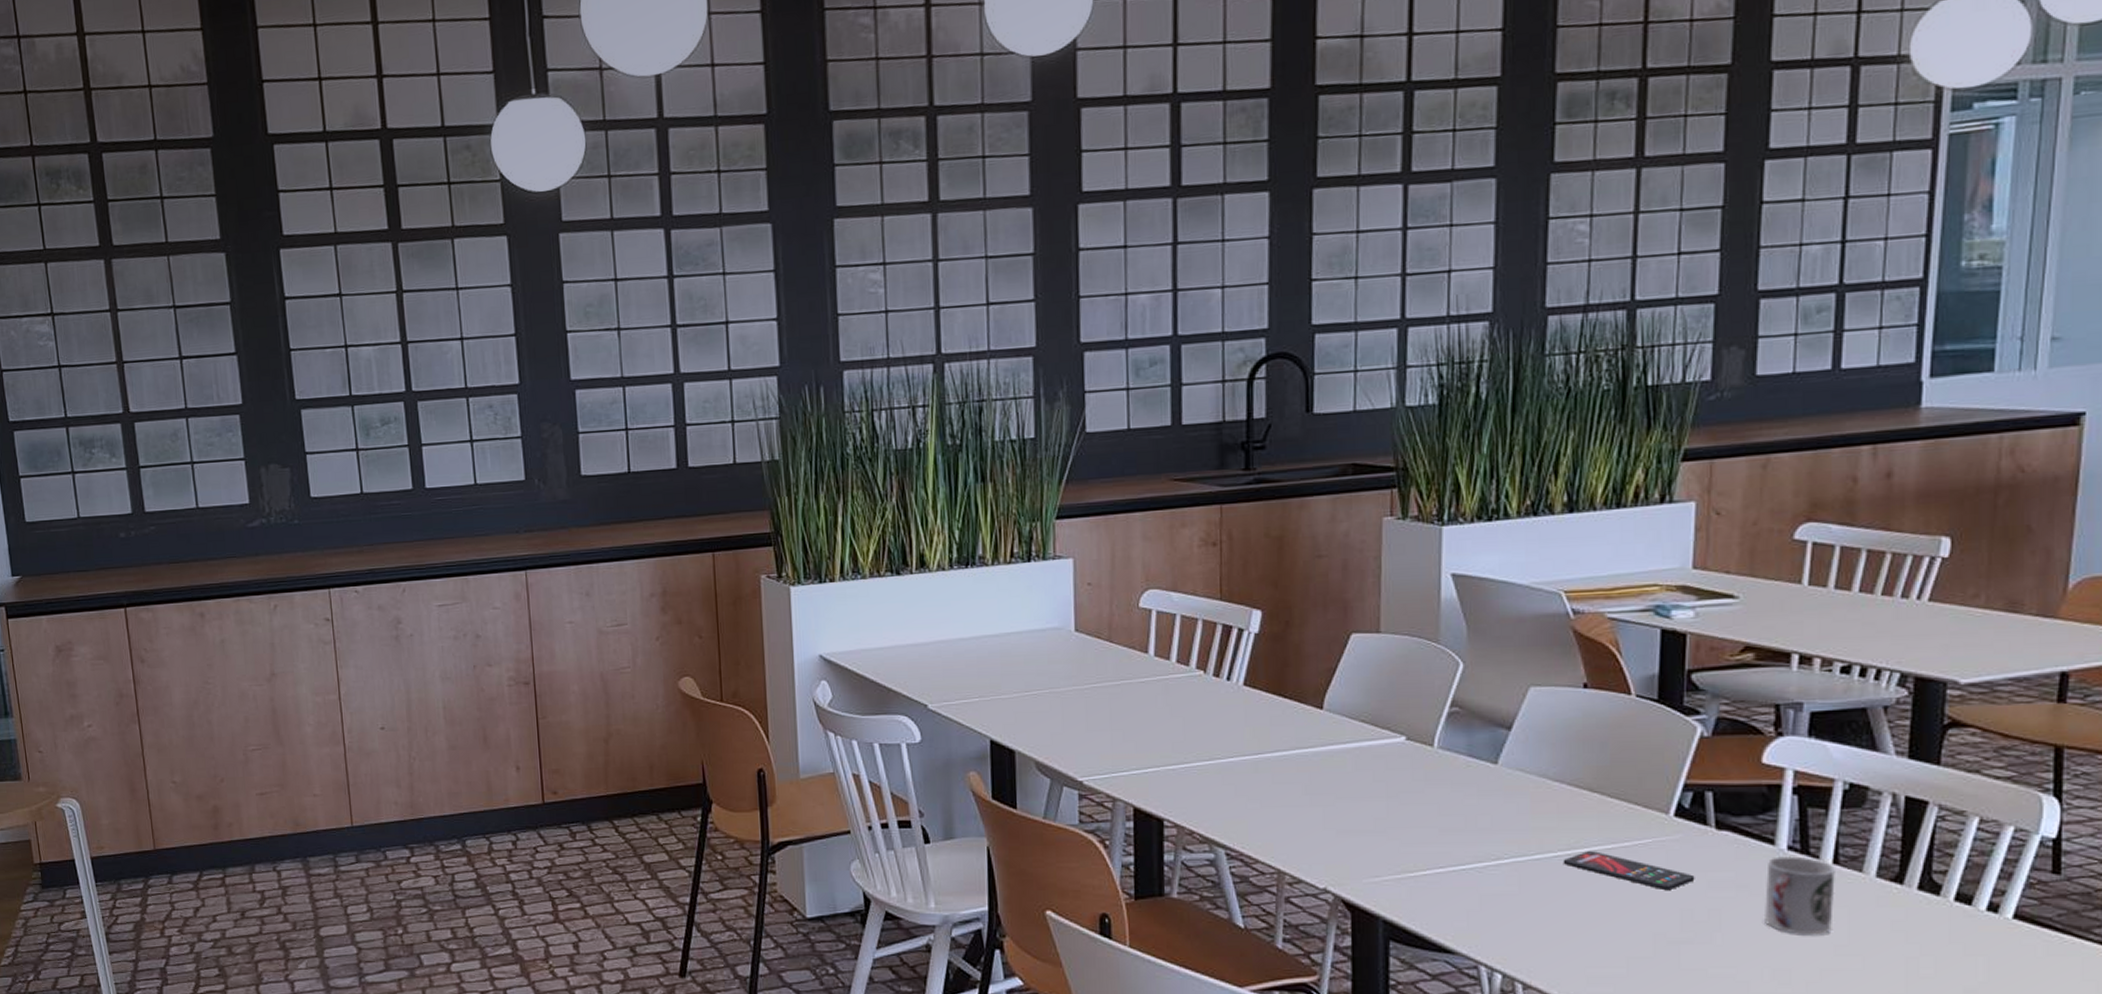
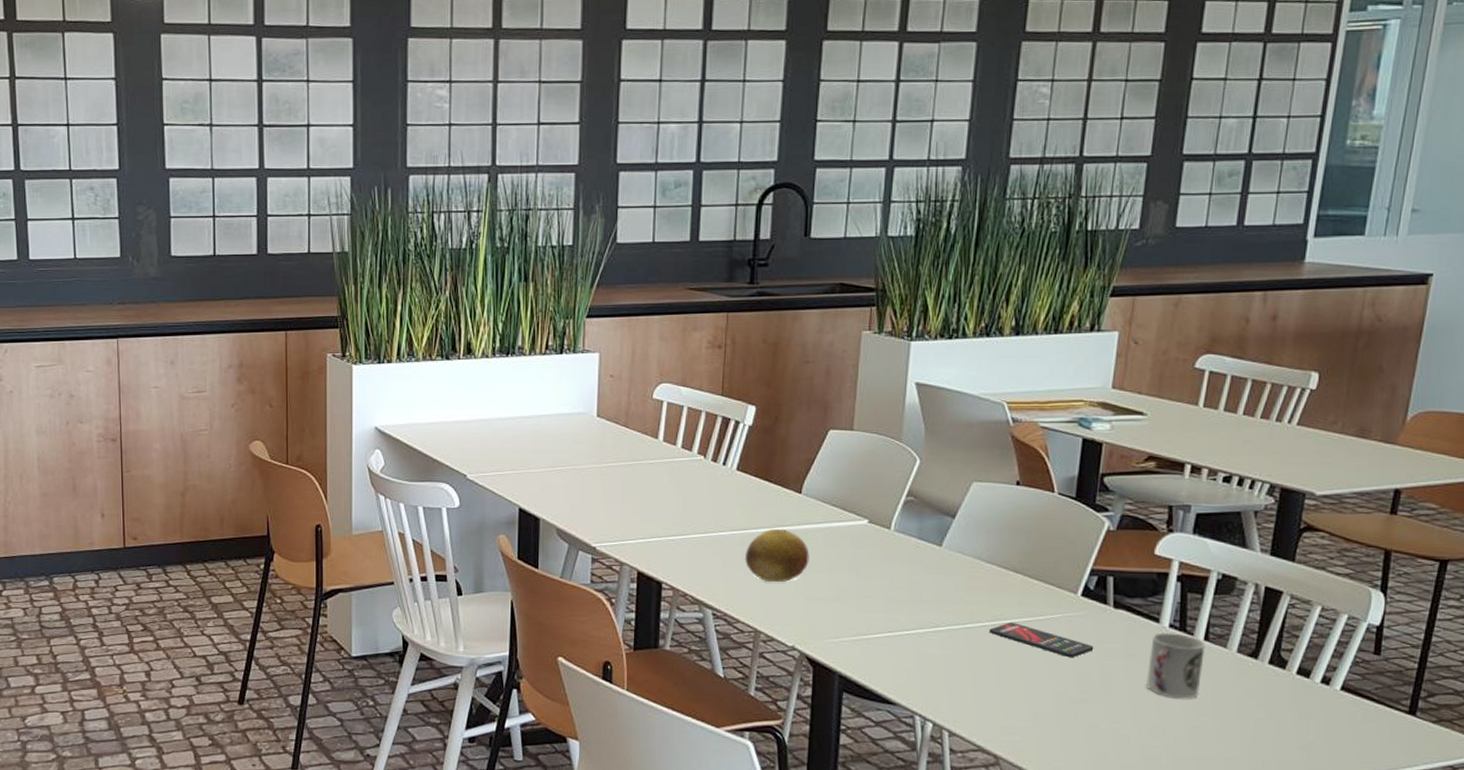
fruit: none [1259,751,1338,815] -> present [744,528,810,583]

